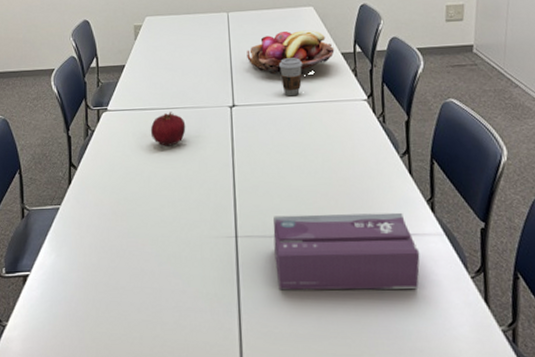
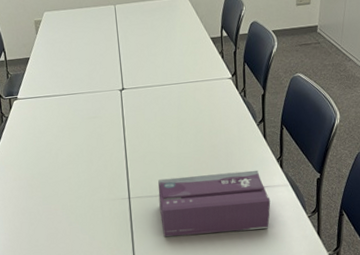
fruit: present [150,112,186,146] -> none [55,97,85,127]
fruit basket: present [247,30,335,74] -> none [132,18,205,59]
coffee cup: present [279,57,303,97] -> none [159,44,180,79]

